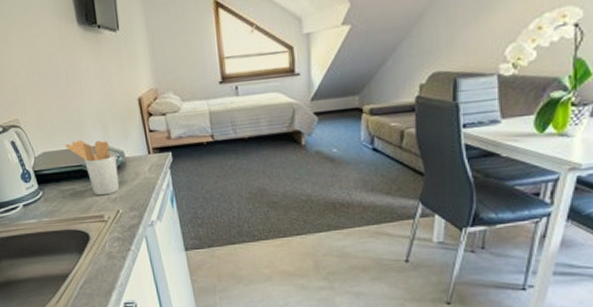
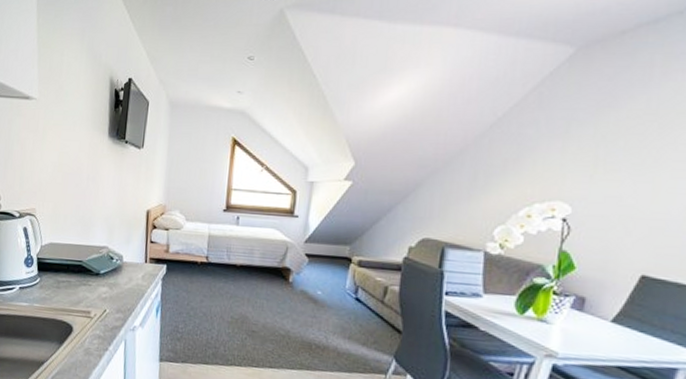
utensil holder: present [65,139,120,196] -> none [71,237,115,294]

